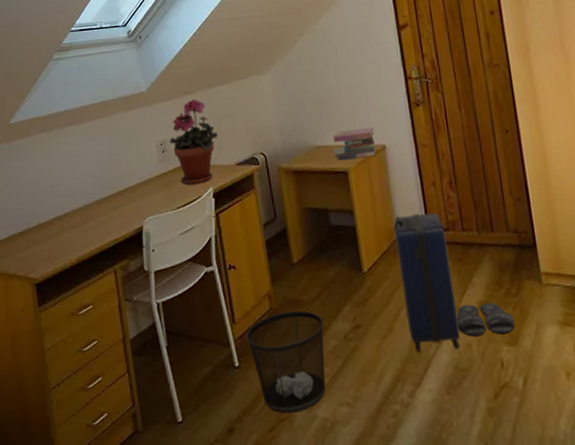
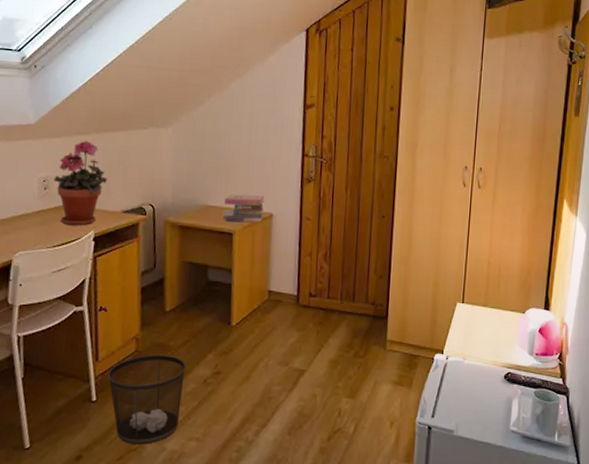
suitcase: present [393,212,460,353] -> none [264,278,313,399]
slippers: present [457,303,515,337] -> none [308,361,357,389]

